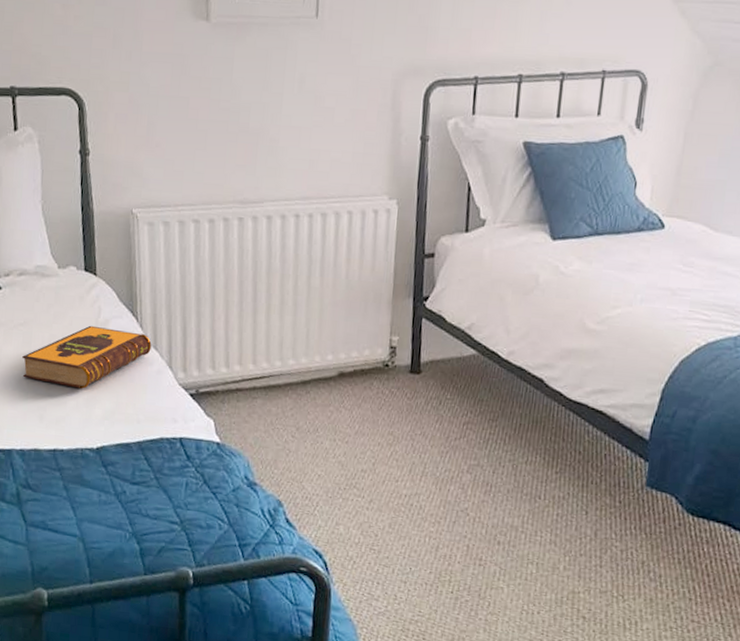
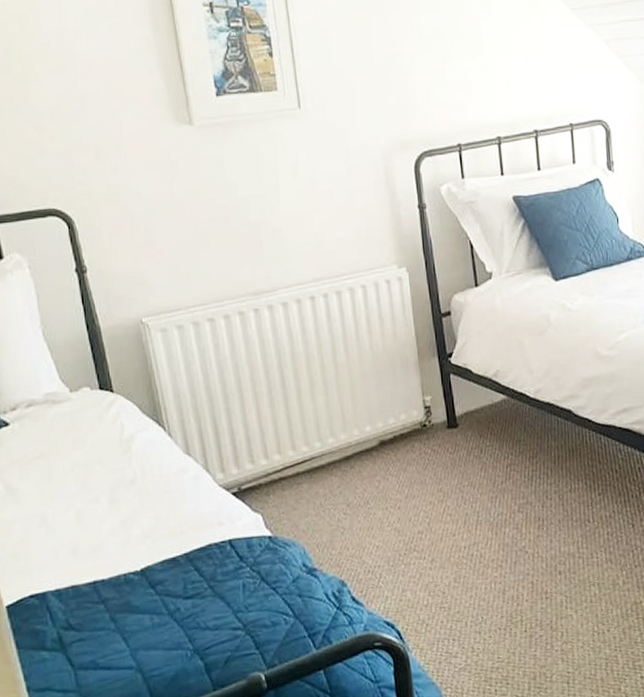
hardback book: present [22,325,152,389] -> none [43,441,184,513]

